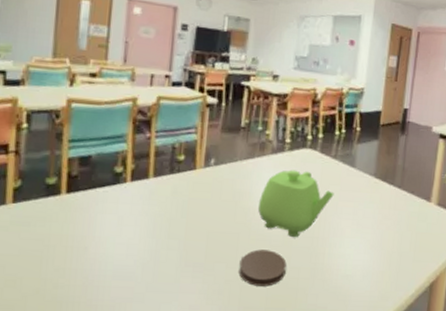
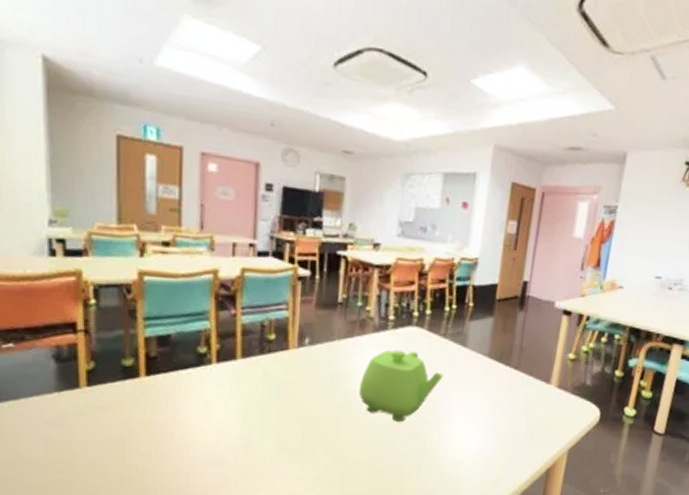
coaster: present [239,249,287,287] -> none [339,434,391,473]

